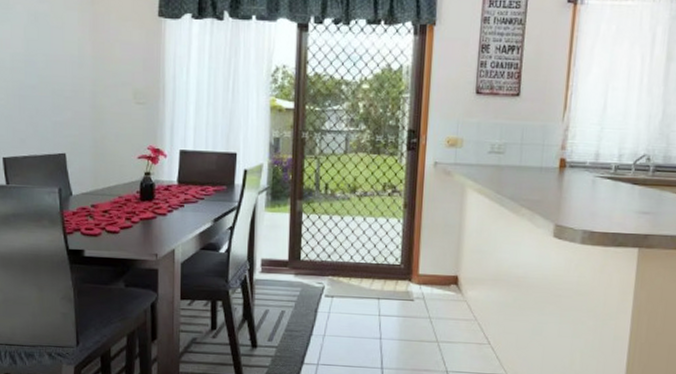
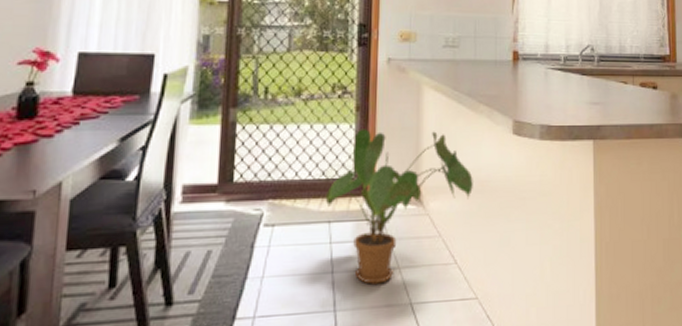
house plant: none [375,223,510,352] -> present [325,129,473,284]

